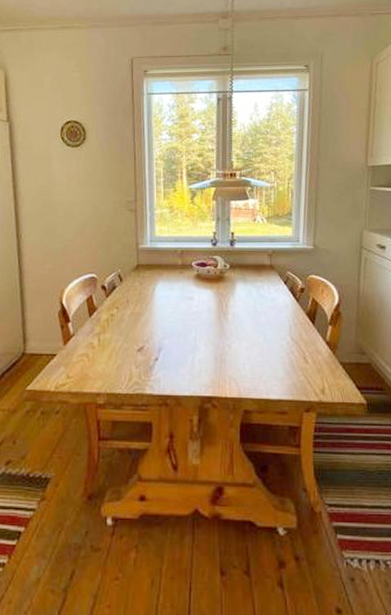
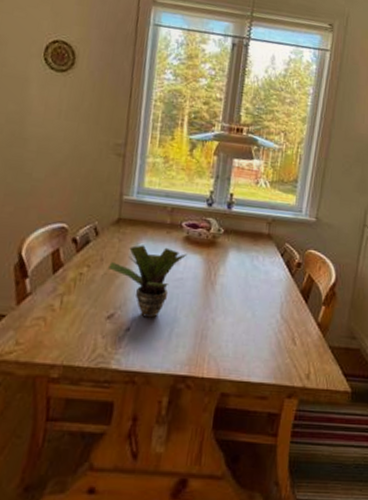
potted plant: none [134,286,200,348] -> present [109,245,188,318]

